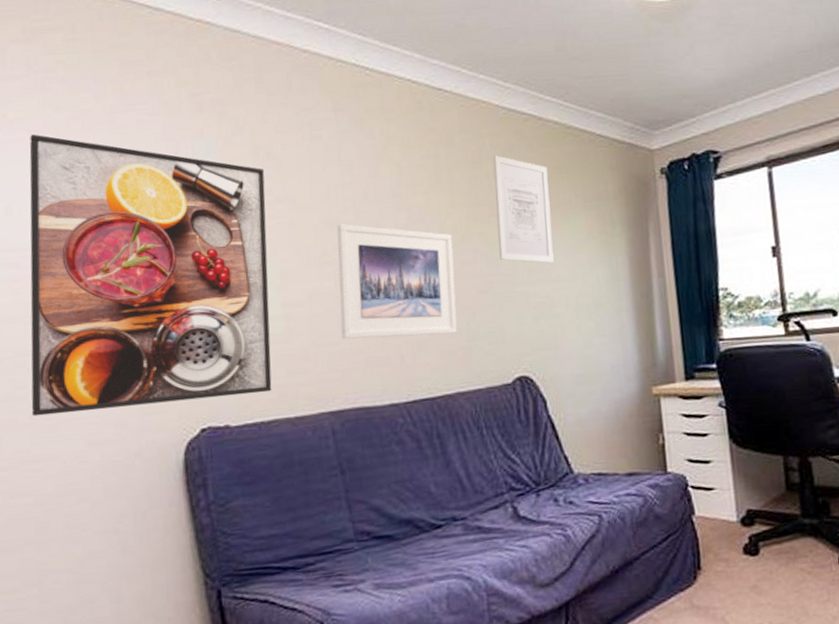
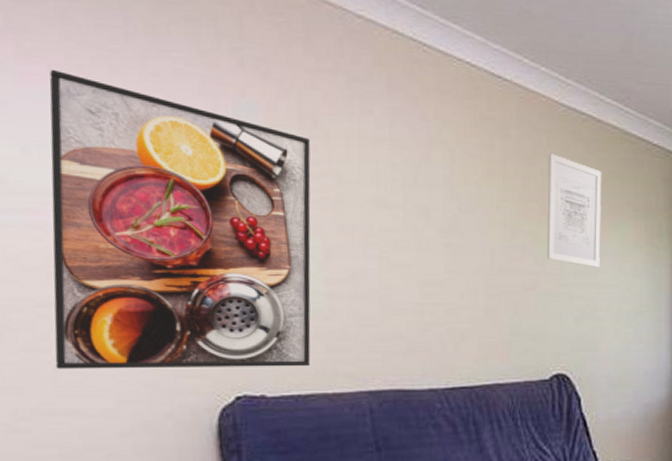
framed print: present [336,223,457,340] -> none [383,205,501,326]

